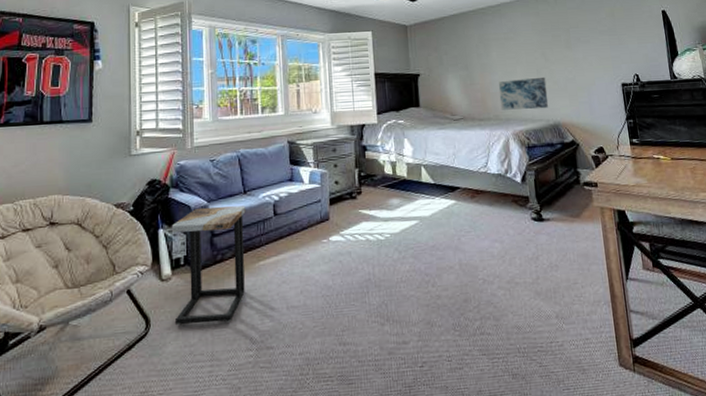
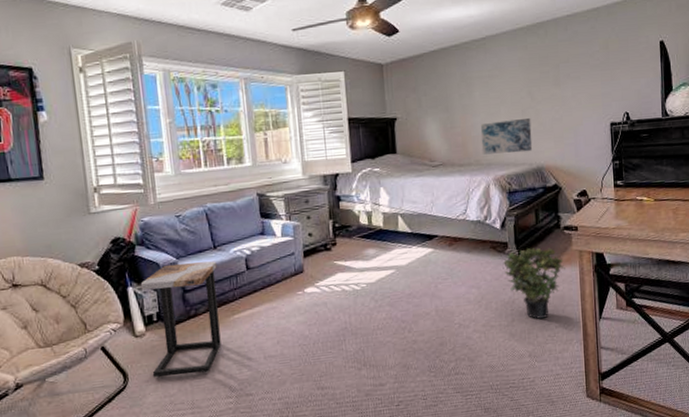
potted plant: none [526,203,588,277] -> present [503,247,565,319]

